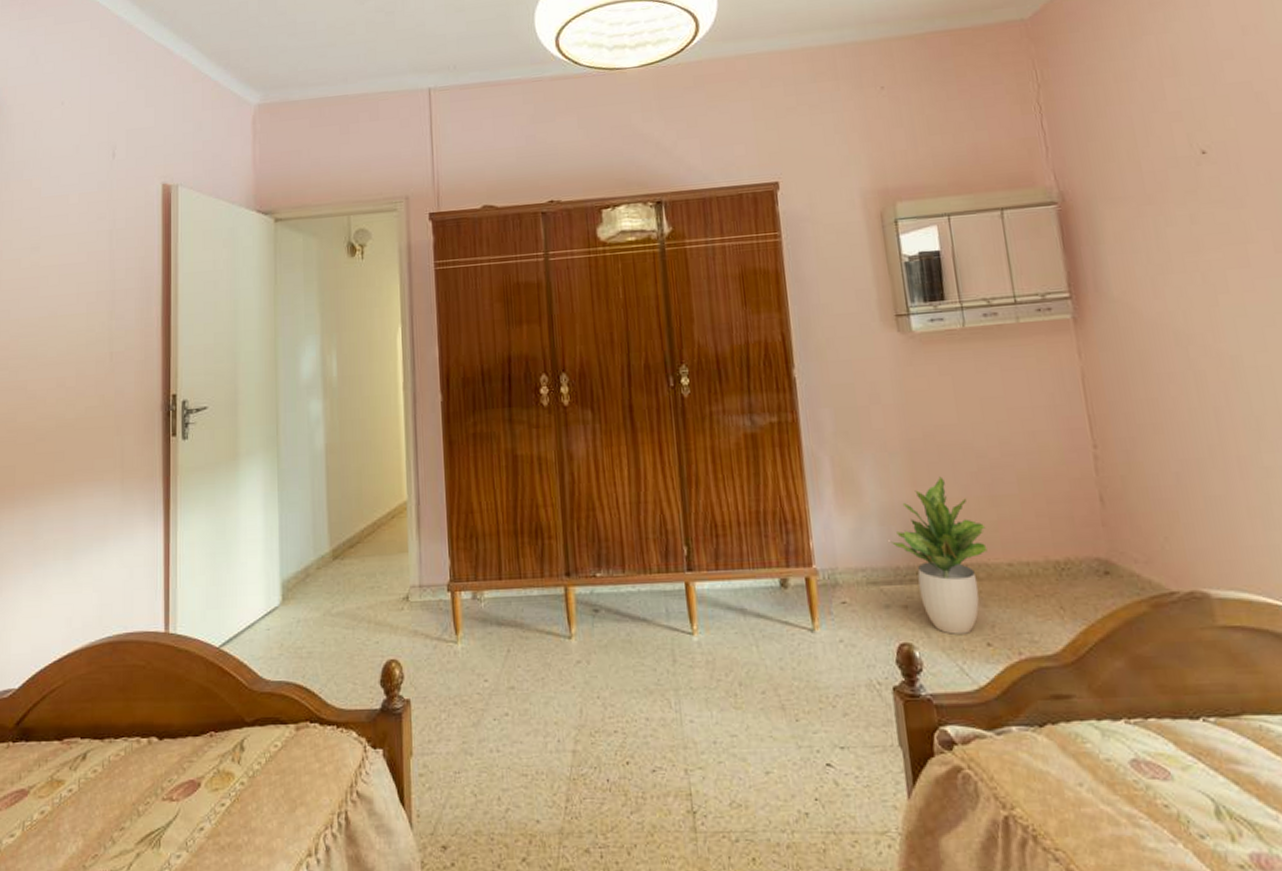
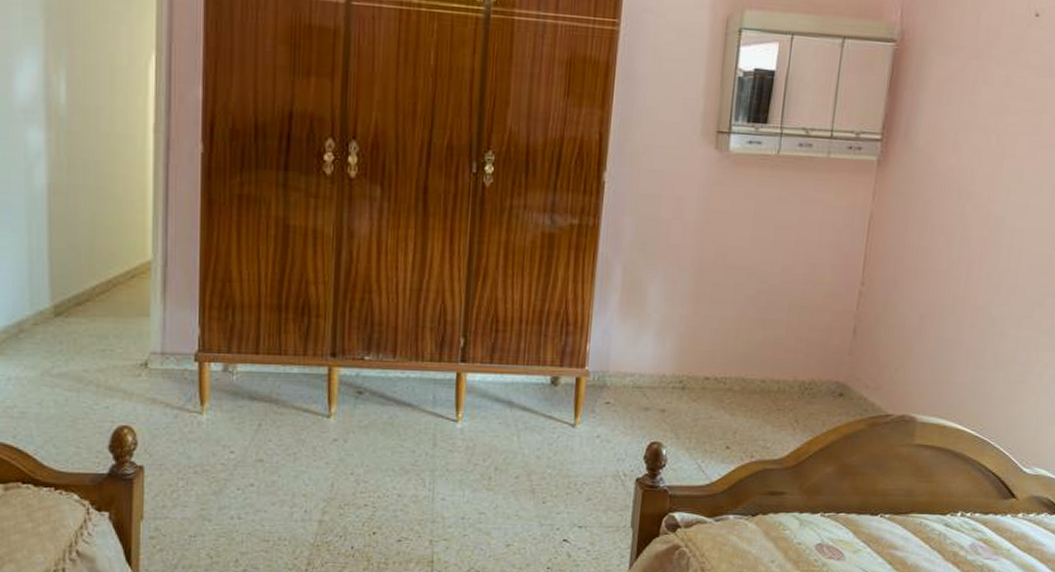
potted plant: present [890,476,988,634] -> none [662,296,751,437]

